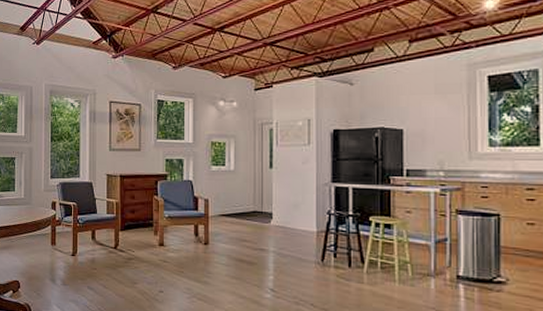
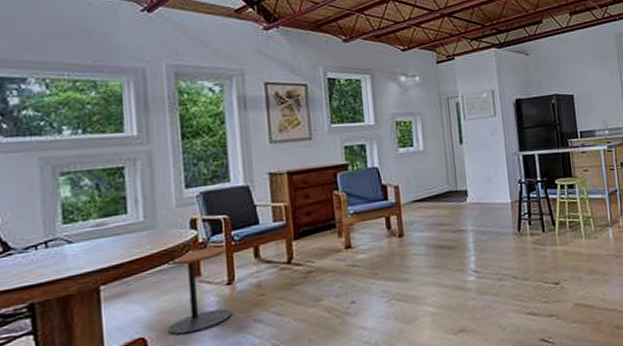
side table: none [33,224,74,286] -> present [164,246,233,336]

